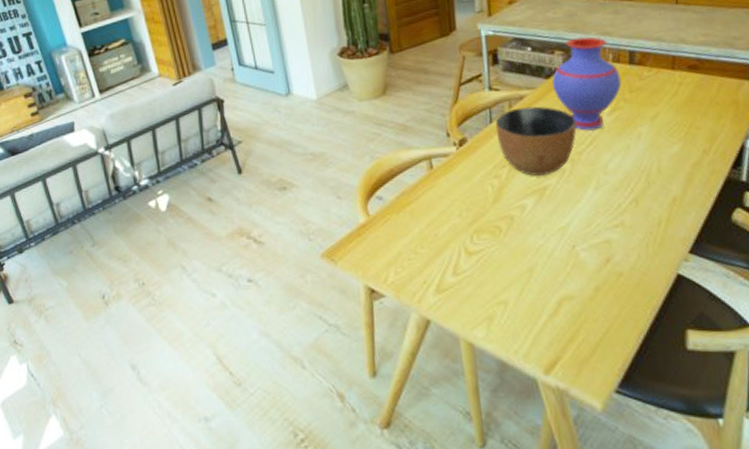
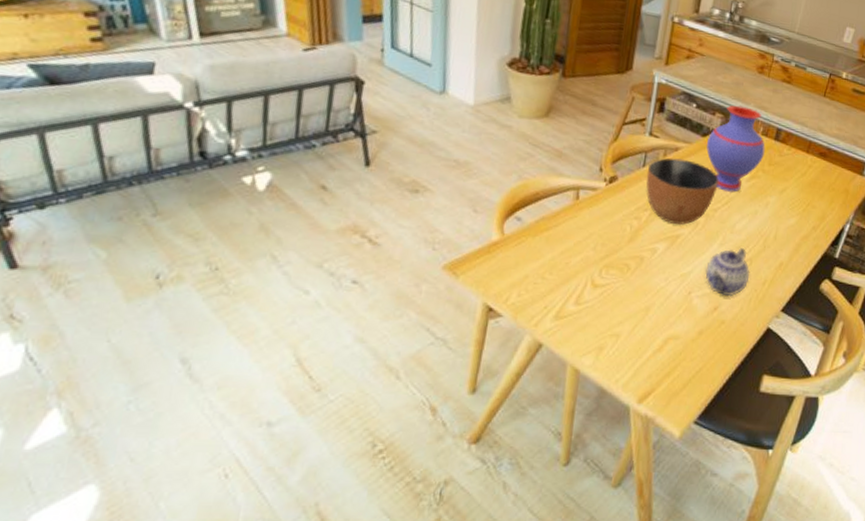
teapot: none [585,189,640,246] -> present [705,248,750,297]

